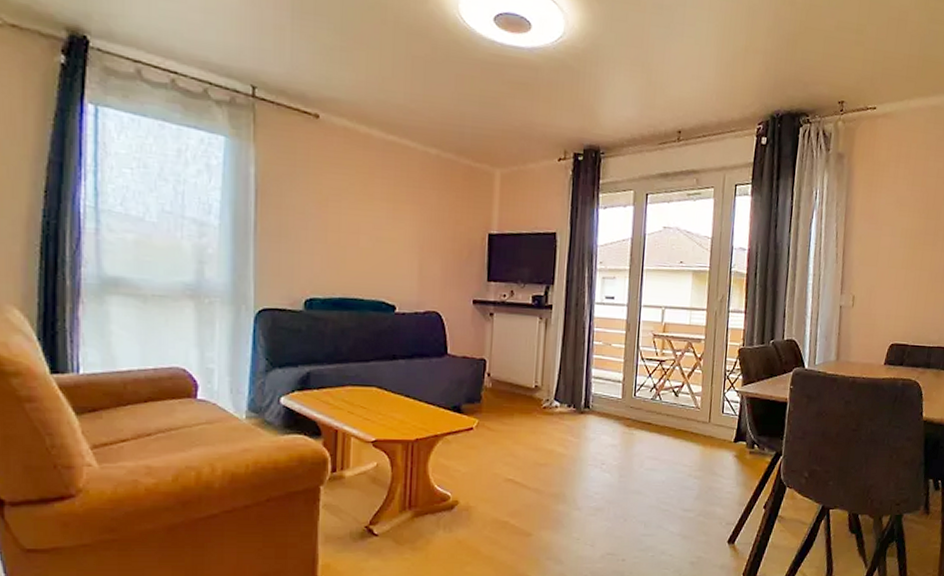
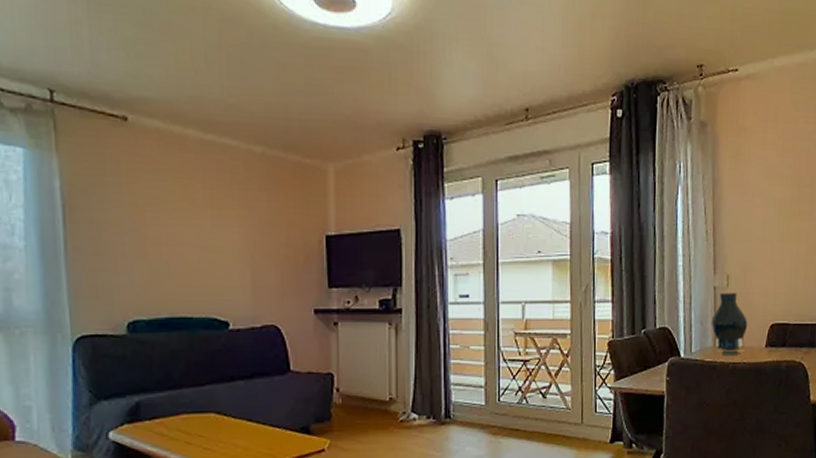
vase: none [835,311,870,371] -> present [711,293,748,356]

